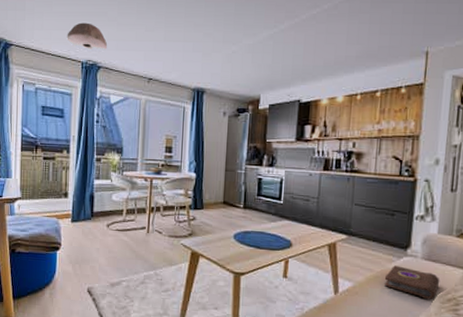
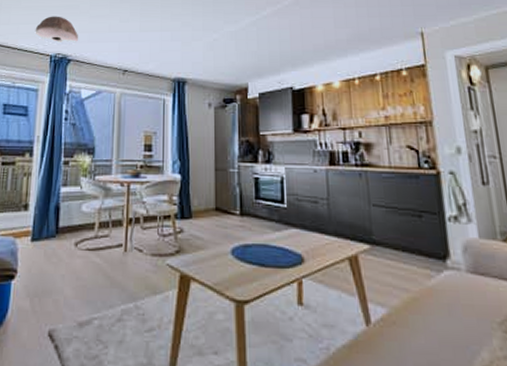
book: present [384,265,440,300] -> none [425,282,497,329]

